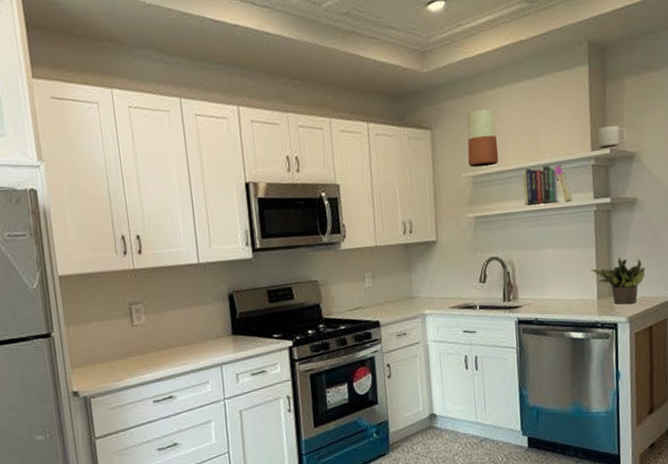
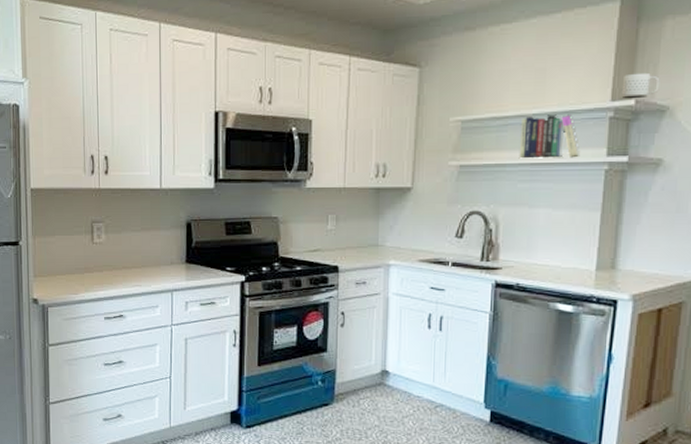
vase: present [467,108,499,168] -> none [459,47,497,111]
potted plant: present [590,257,645,305] -> none [591,225,662,281]

